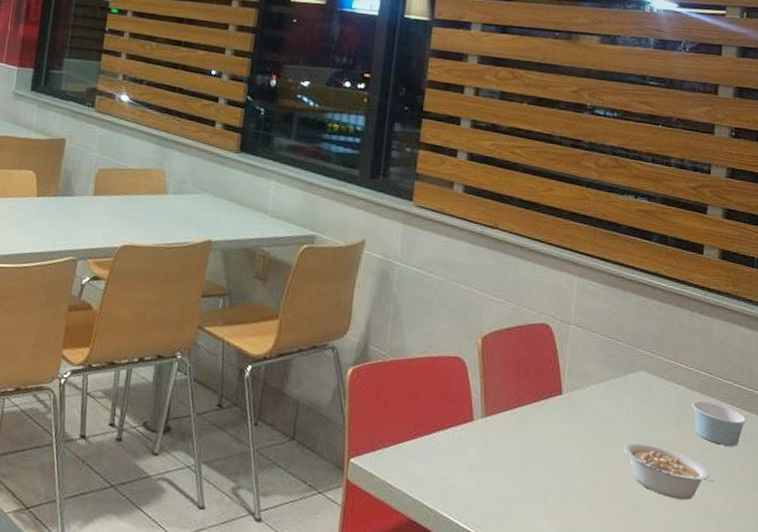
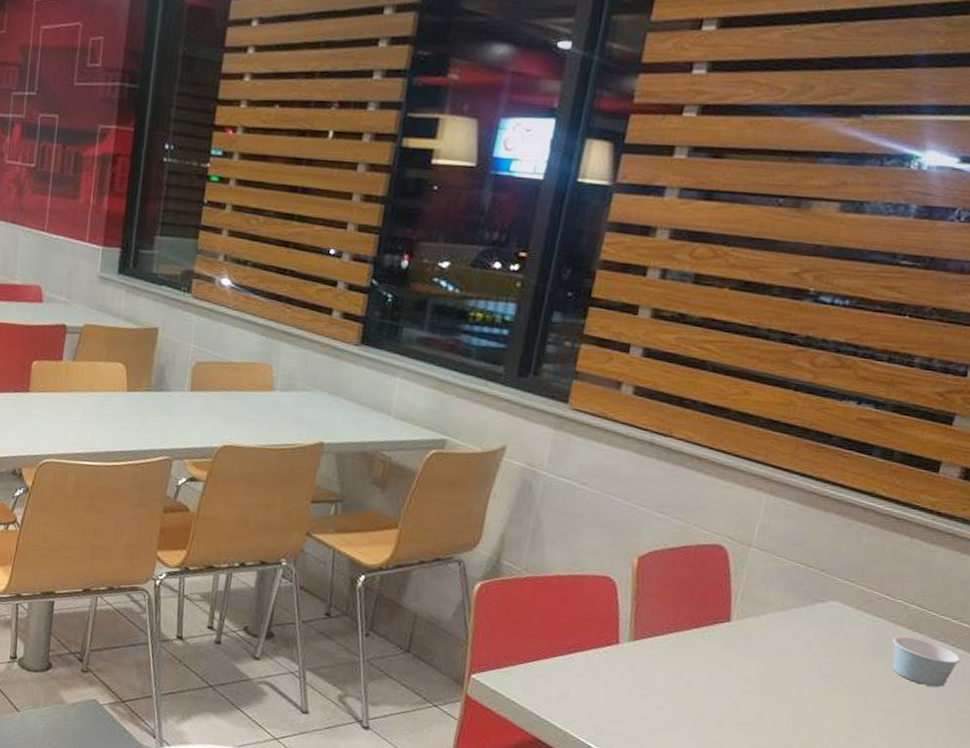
legume: present [623,442,716,500] -> none [798,675,909,739]

